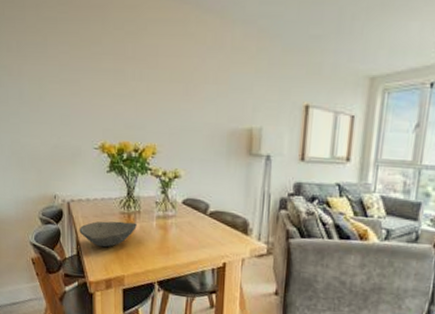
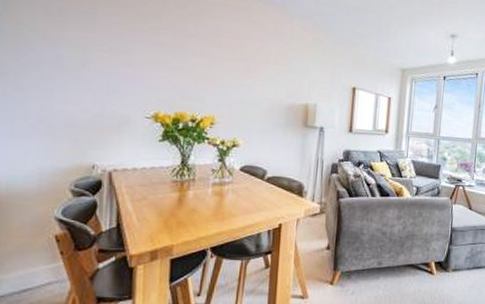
bowl: present [79,221,137,248] -> none [121,189,190,218]

